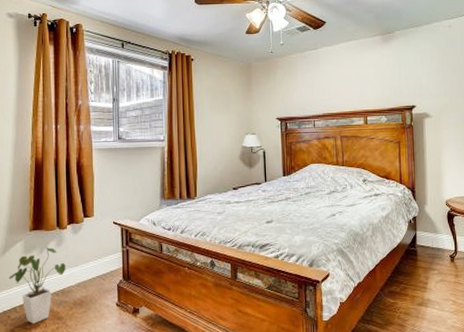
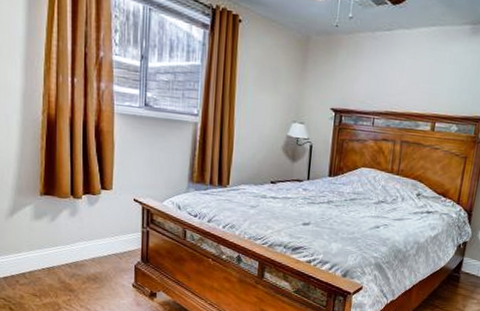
house plant: present [9,246,66,324] -> none [17,214,79,292]

